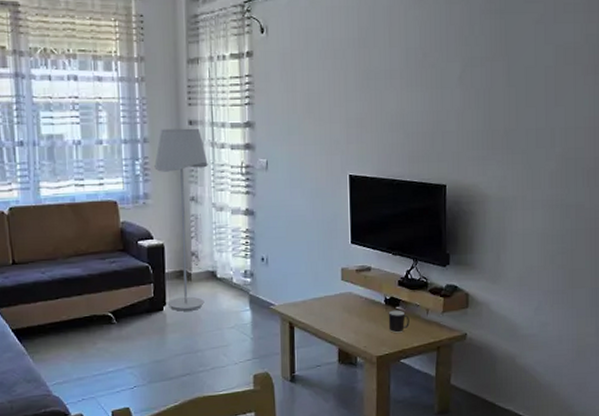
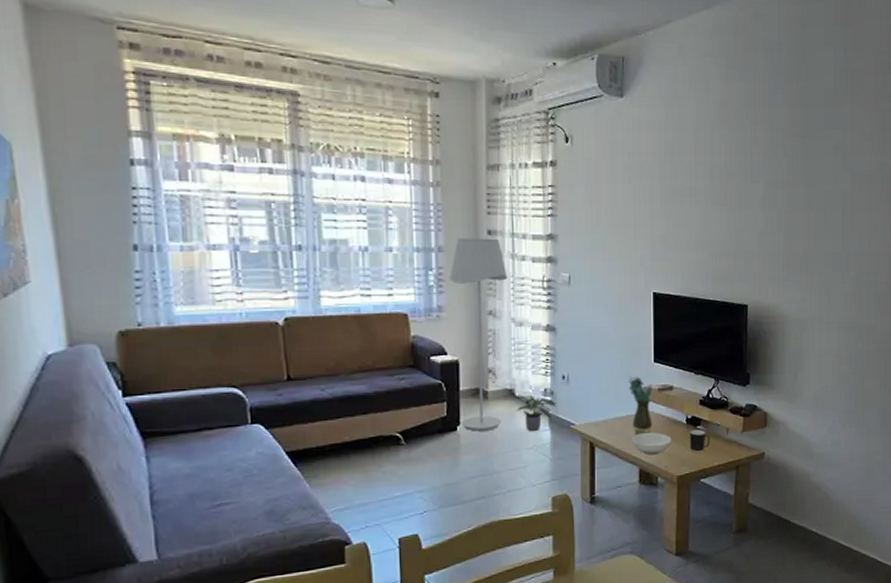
potted plant: none [218,277,256,311] -> present [517,395,557,431]
vase: none [326,257,351,316] -> present [628,375,653,435]
bowl: none [330,312,371,336] -> present [631,432,672,455]

